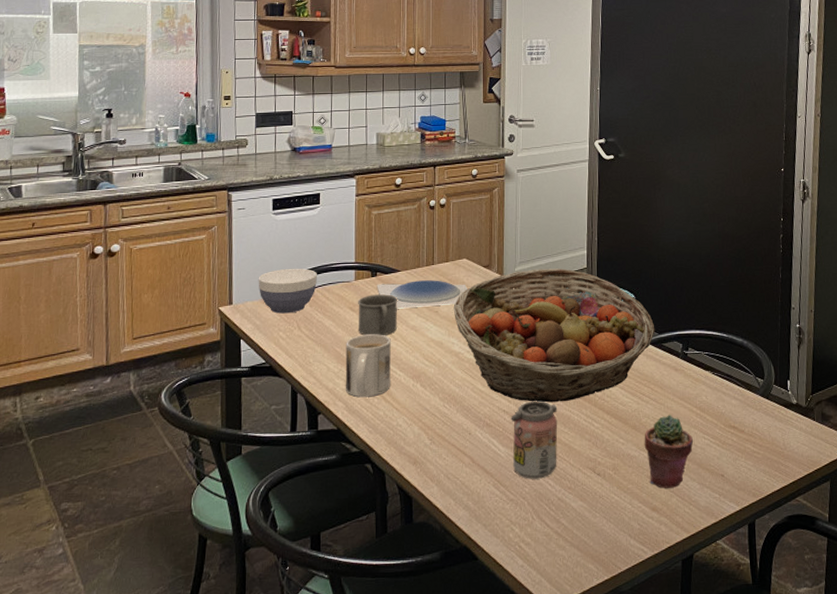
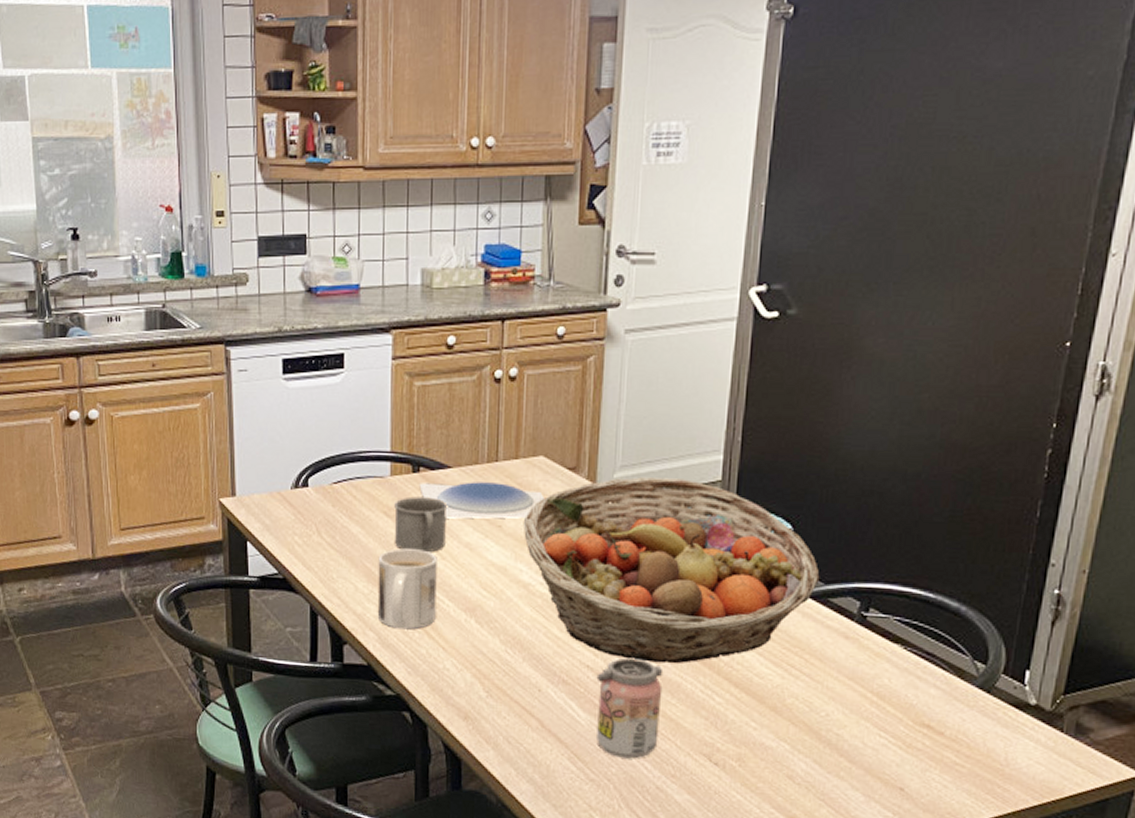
bowl: present [258,268,317,314] -> none [266,454,341,513]
potted succulent: present [644,415,694,488] -> none [786,698,863,796]

